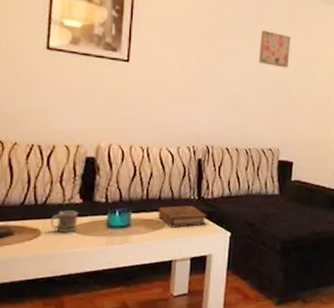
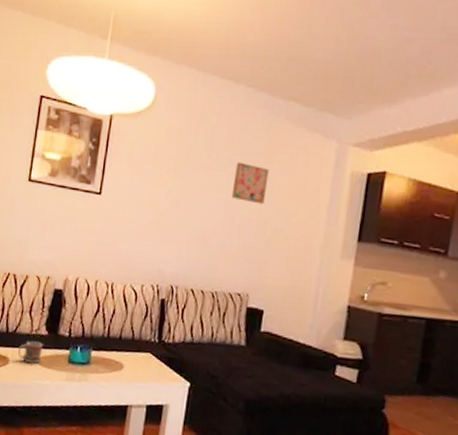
book: present [158,206,207,228] -> none [117,346,166,372]

